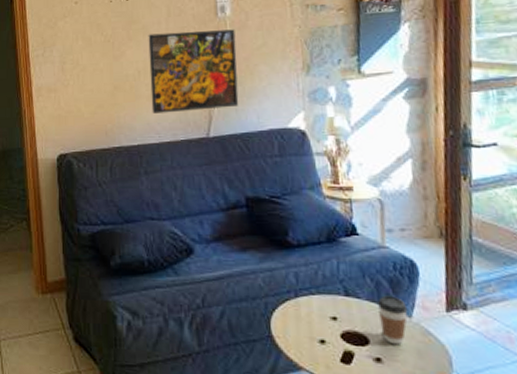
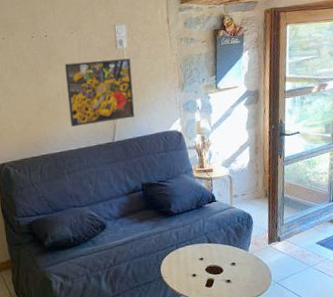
coffee cup: present [378,295,408,345] -> none [228,239,246,270]

